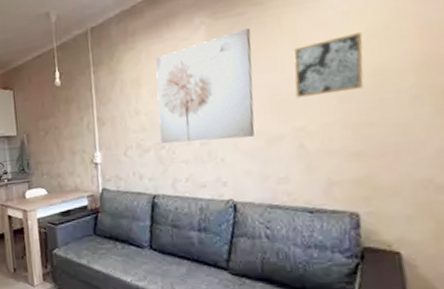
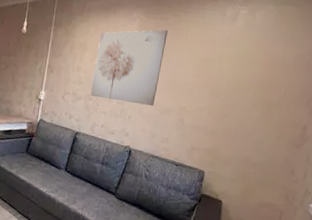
wall art: present [294,32,364,99] -> none [185,52,234,91]

